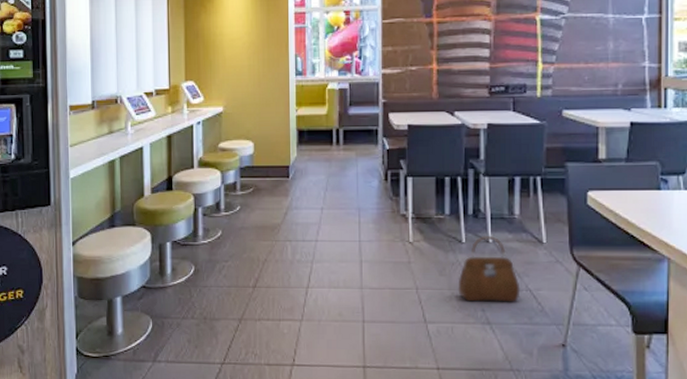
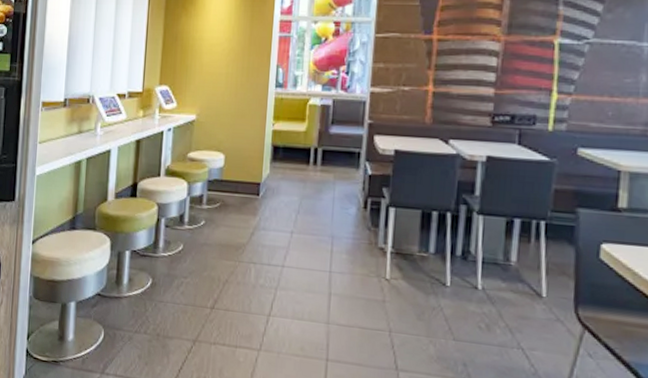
handbag: present [458,235,520,302] -> none [437,281,511,360]

